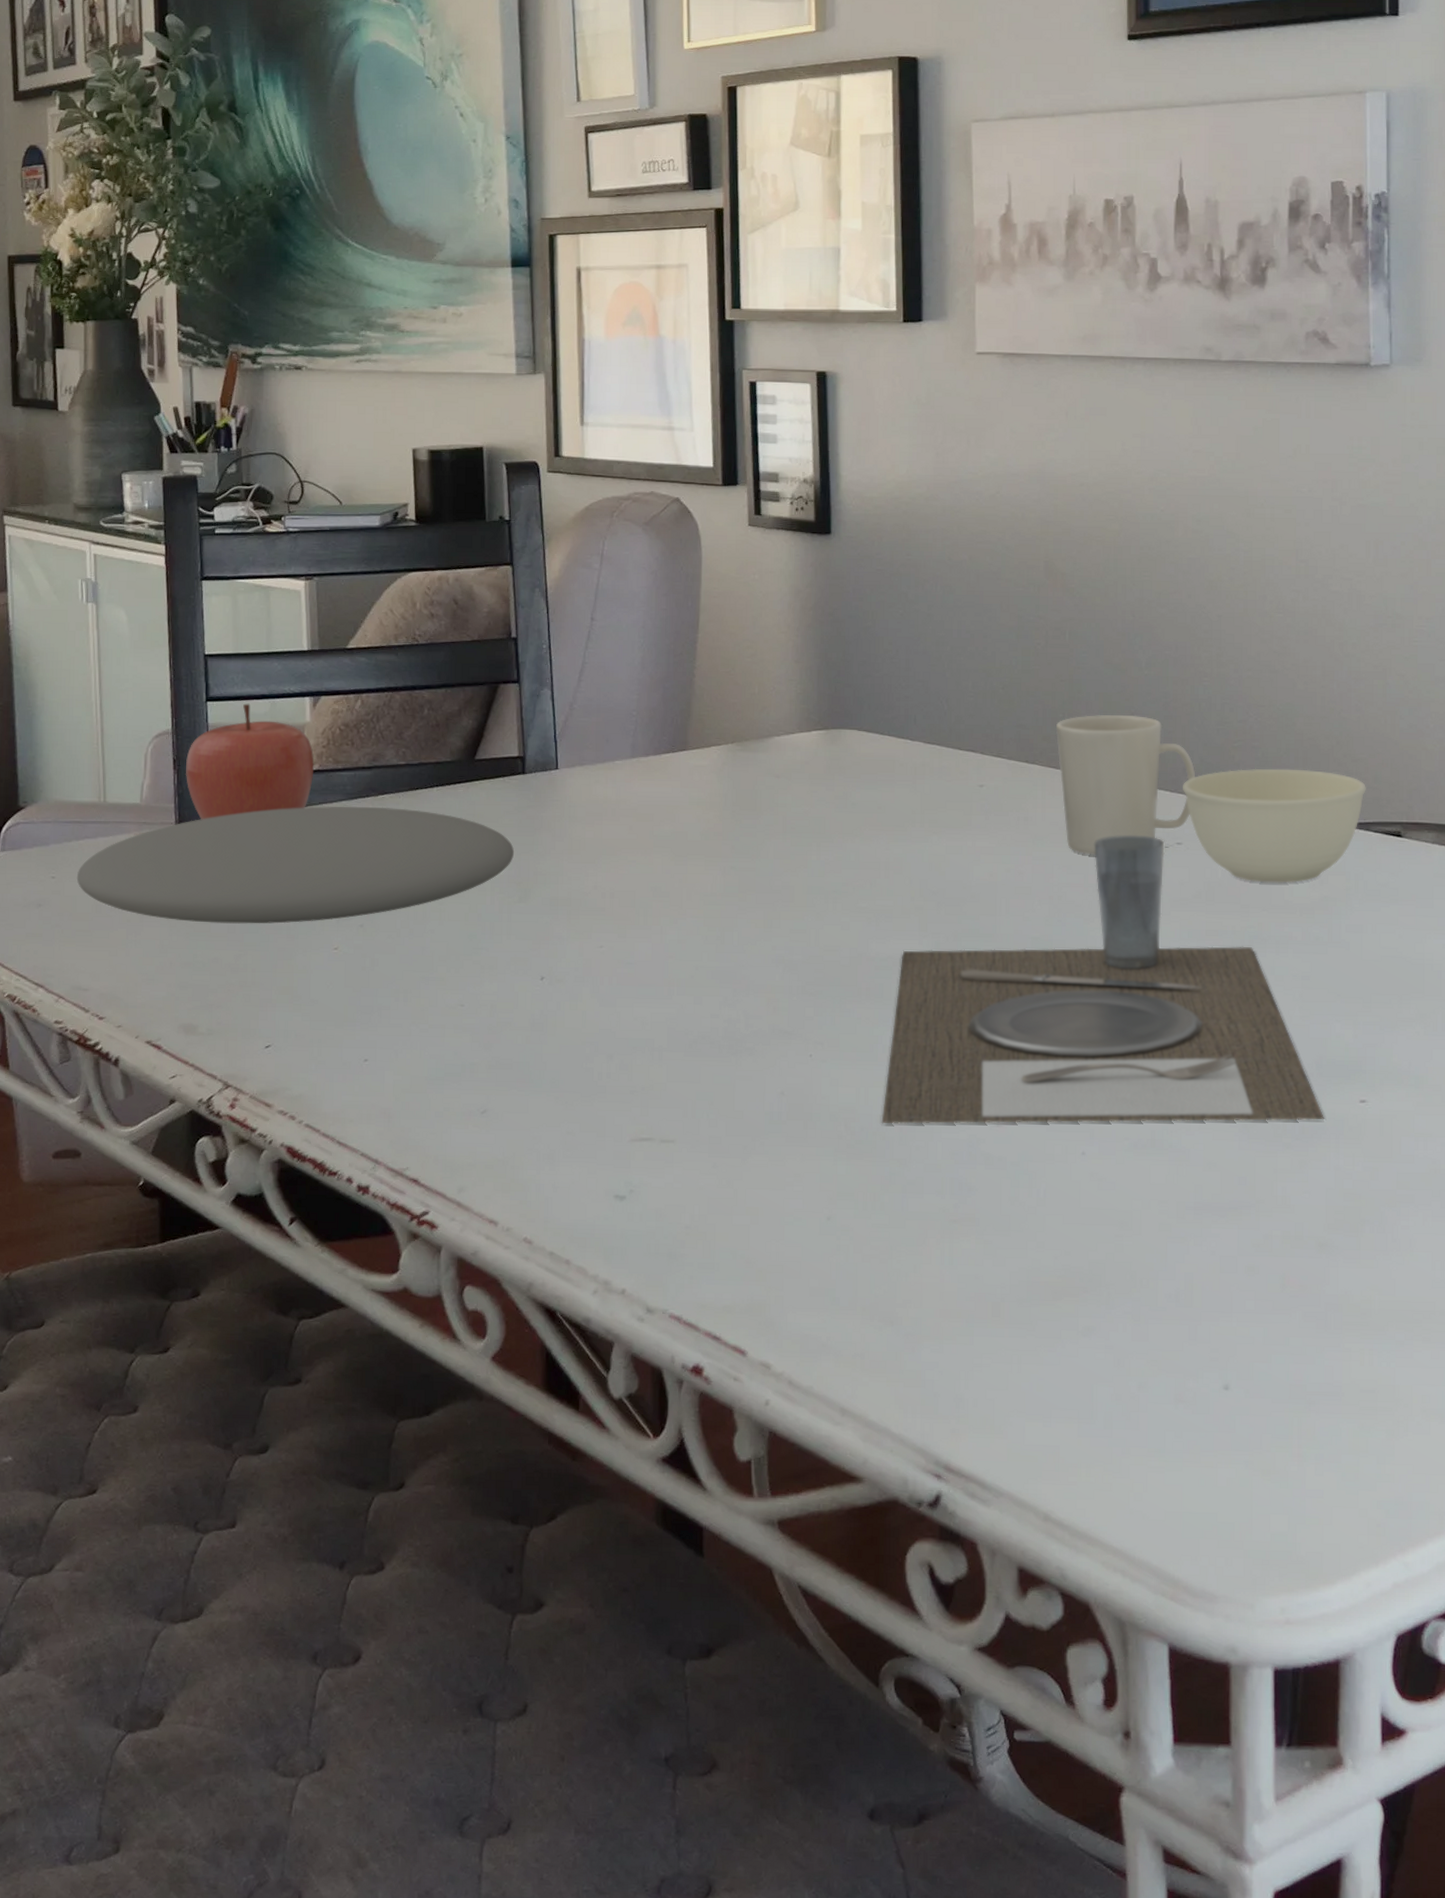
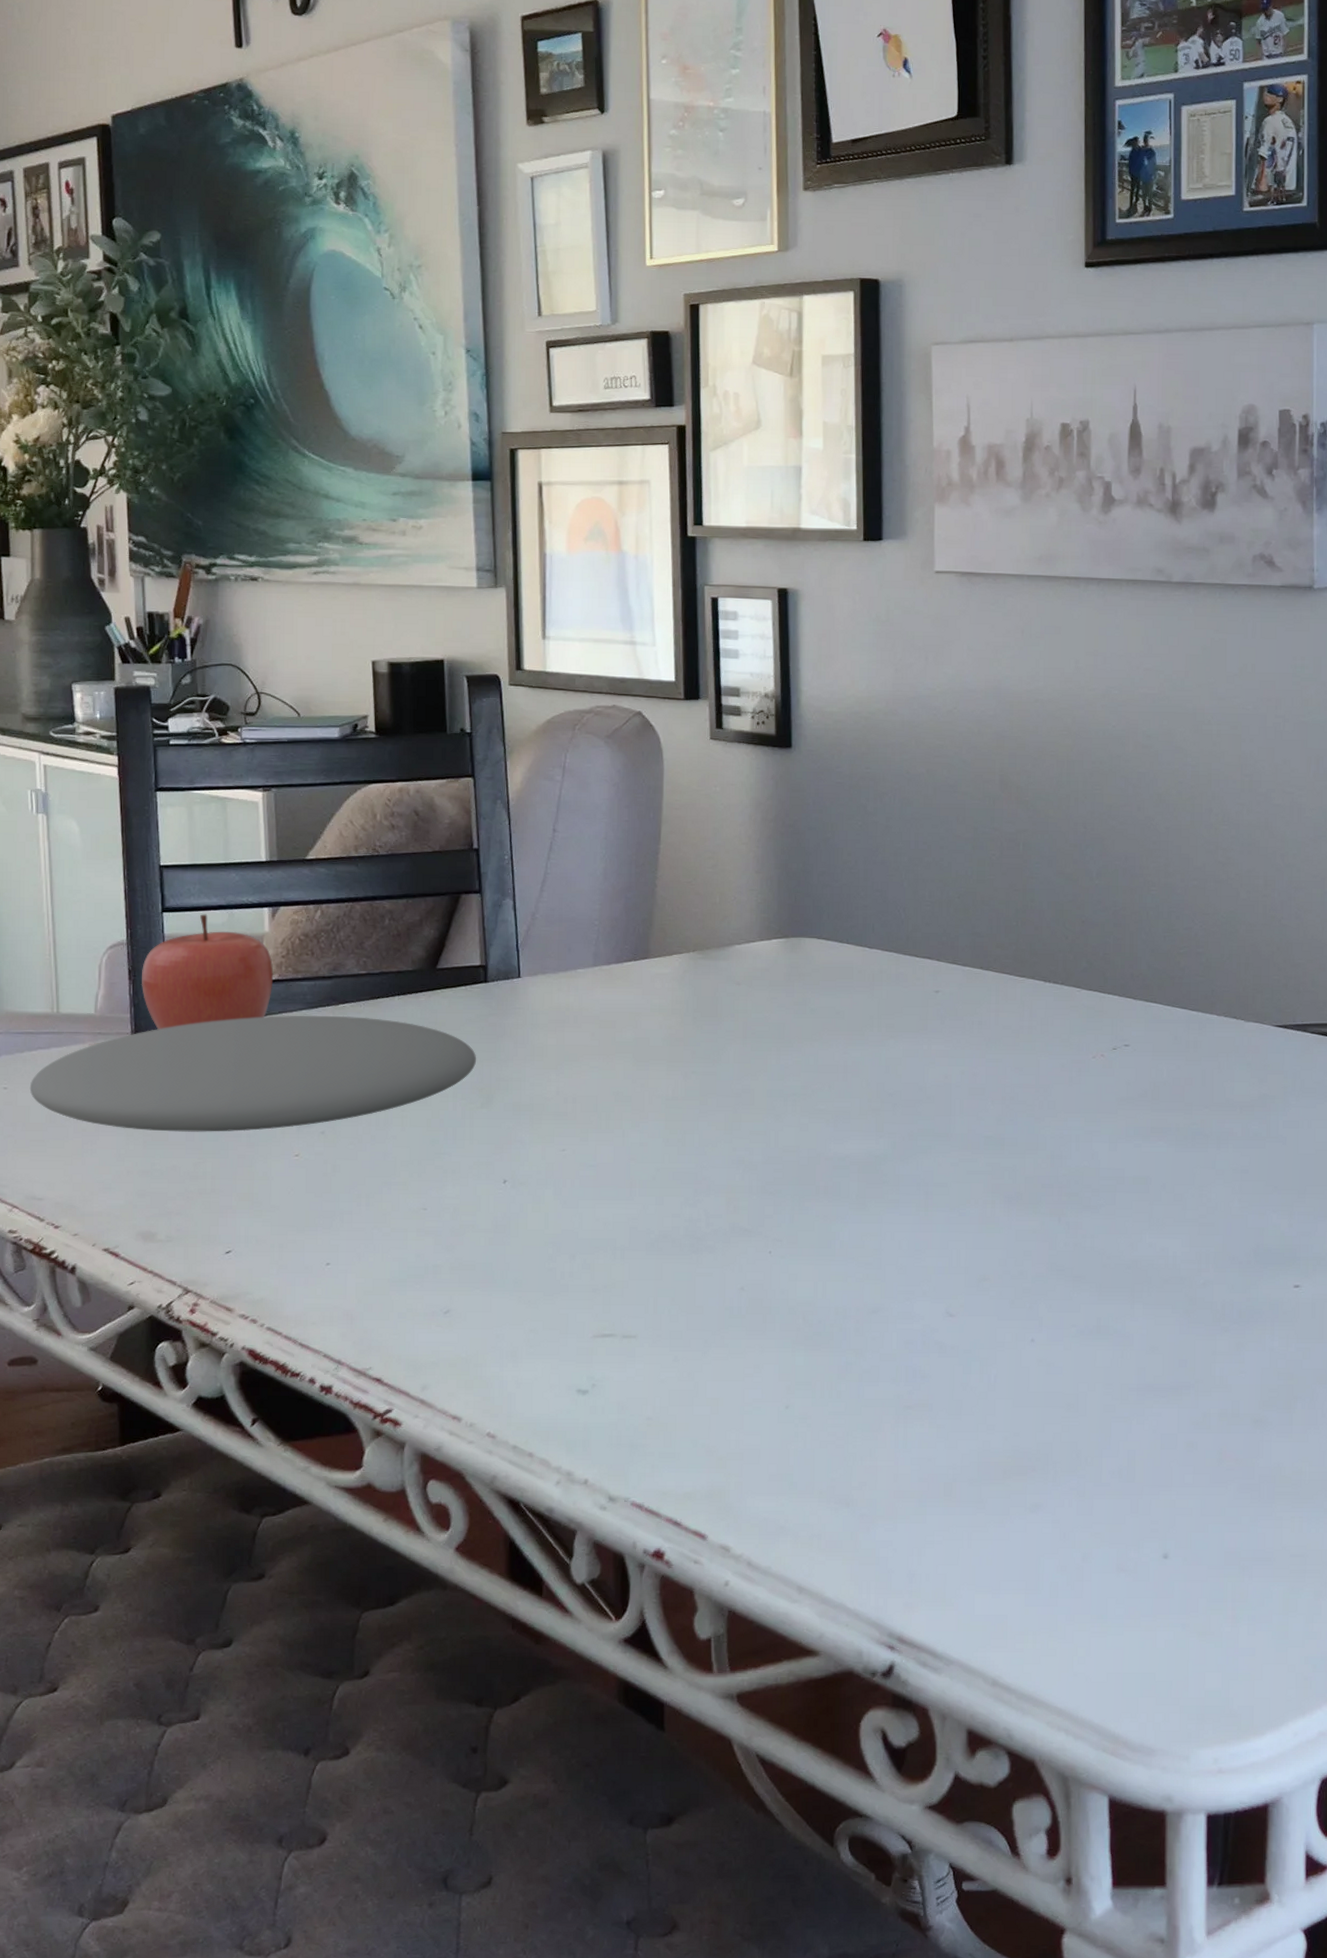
place setting: present [881,835,1324,1124] -> none [838,1038,1260,1316]
mug: present [1056,715,1196,855] -> none [1010,923,1143,1057]
soup bowl: present [1182,768,1366,883] -> none [1129,973,1304,1082]

